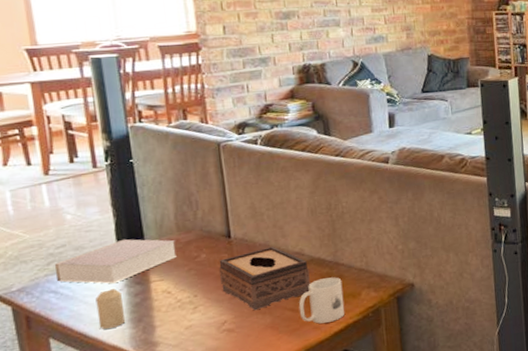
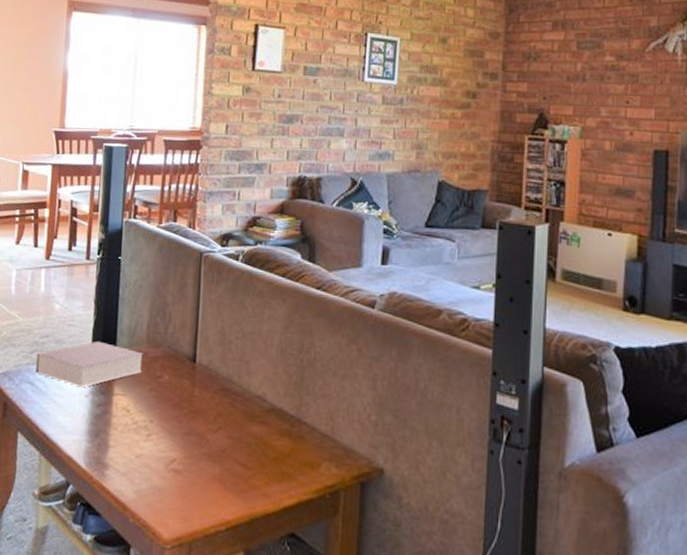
candle: present [95,288,125,329] -> none [61,393,86,437]
tissue box: present [218,246,310,311] -> none [177,382,268,456]
mug: present [298,277,345,324] -> none [250,435,302,493]

